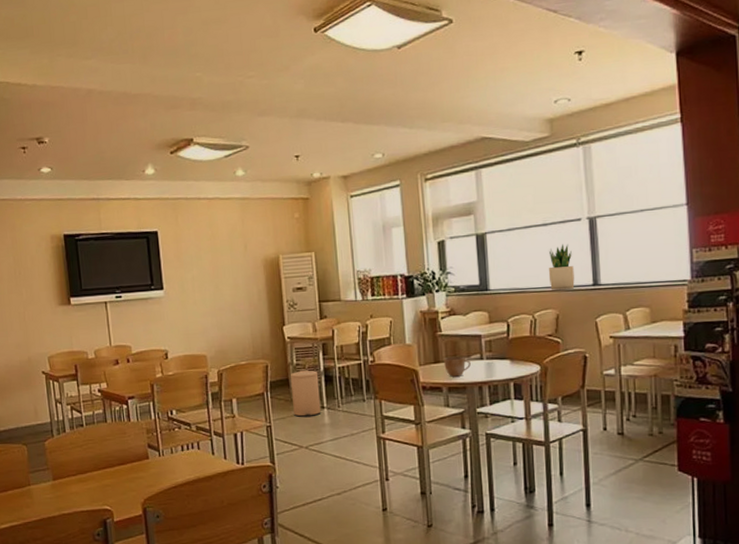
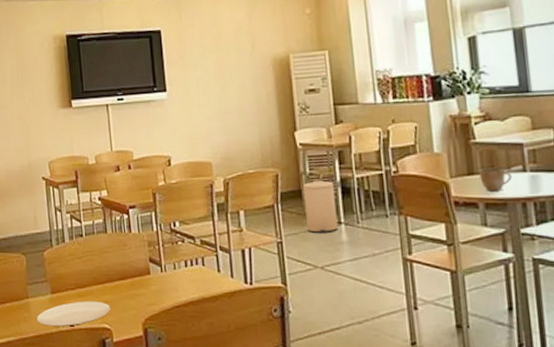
plate: none [39,485,112,511] -> present [37,301,111,327]

